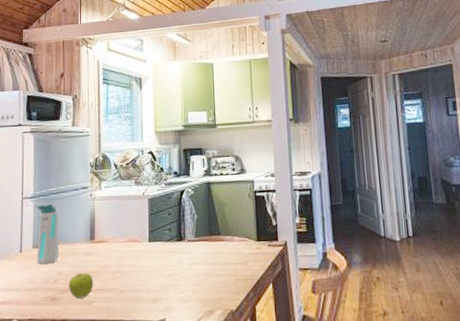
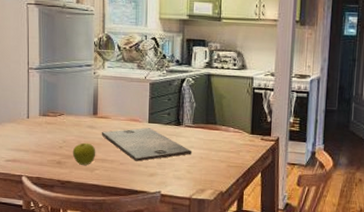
water bottle: present [35,203,60,265] -> none [40,76,64,132]
cutting board: none [99,247,197,287] -> present [101,128,192,161]

